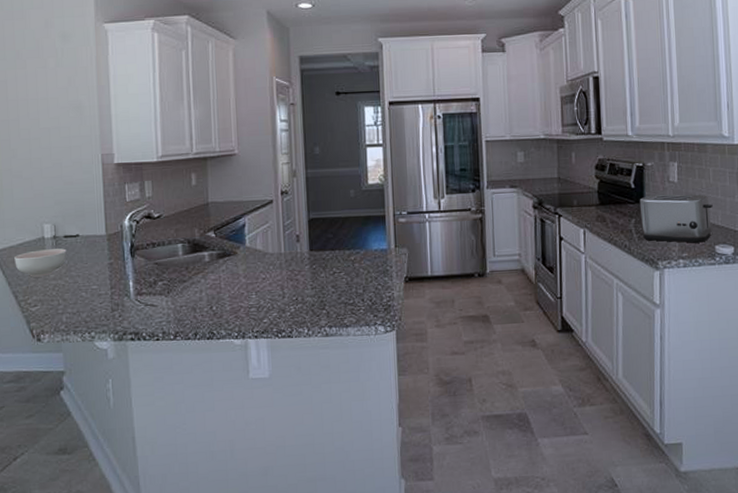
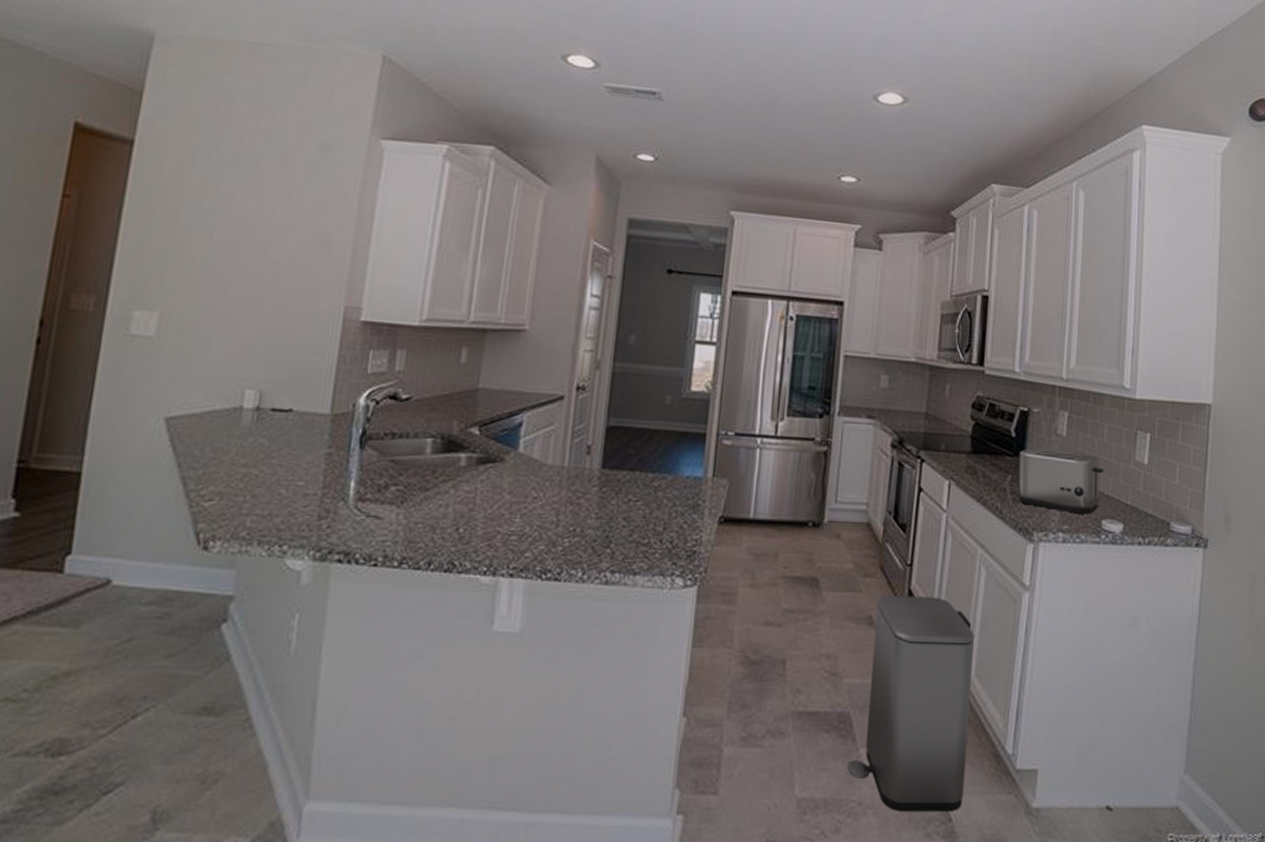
bowl: present [13,248,67,277] -> none [192,423,271,461]
pedal bin: none [529,320,625,482] -> present [847,595,975,811]

